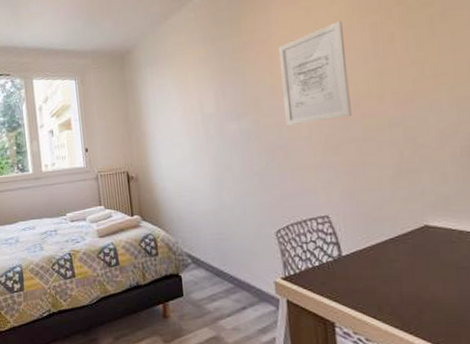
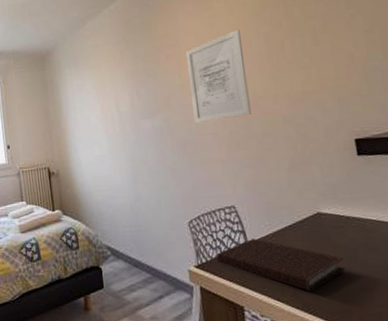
notebook: none [306,251,455,310] -> present [217,238,346,291]

